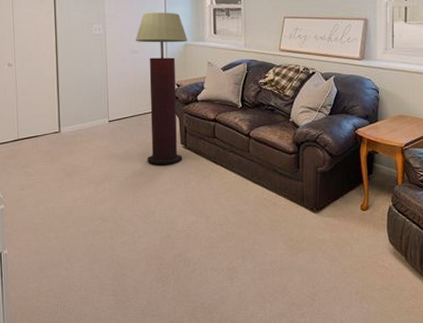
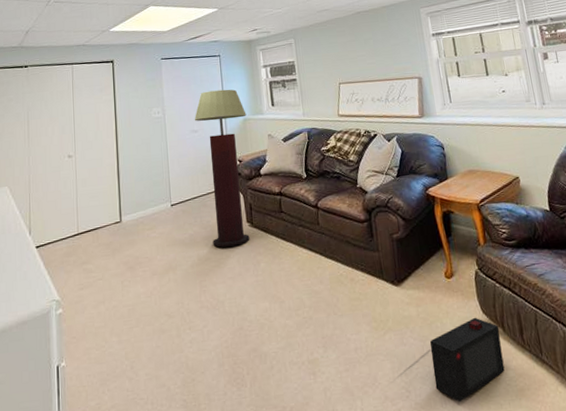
speaker: none [338,245,402,313] -> present [429,317,505,403]

